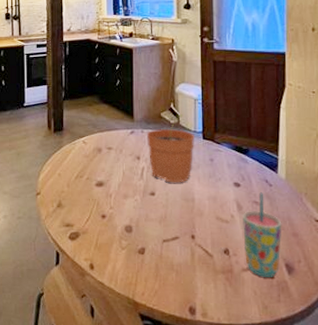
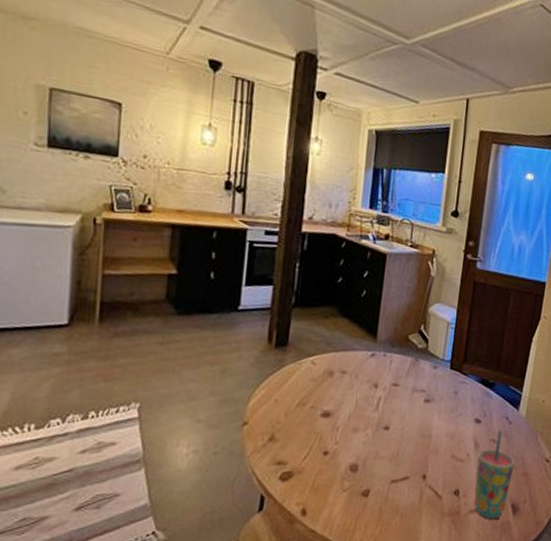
plant pot: present [146,114,195,183] -> none [388,338,443,417]

